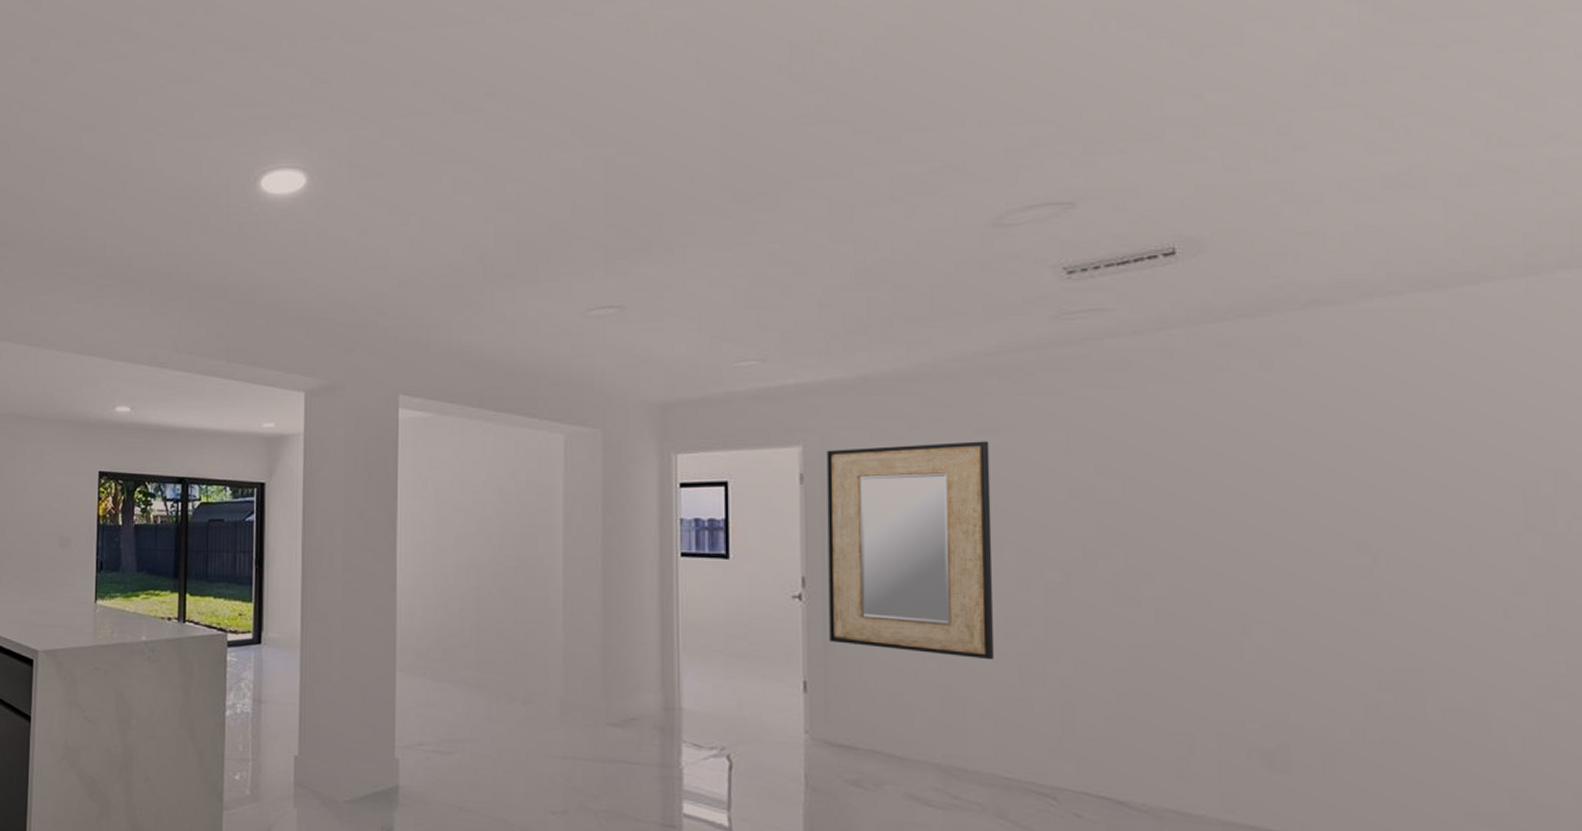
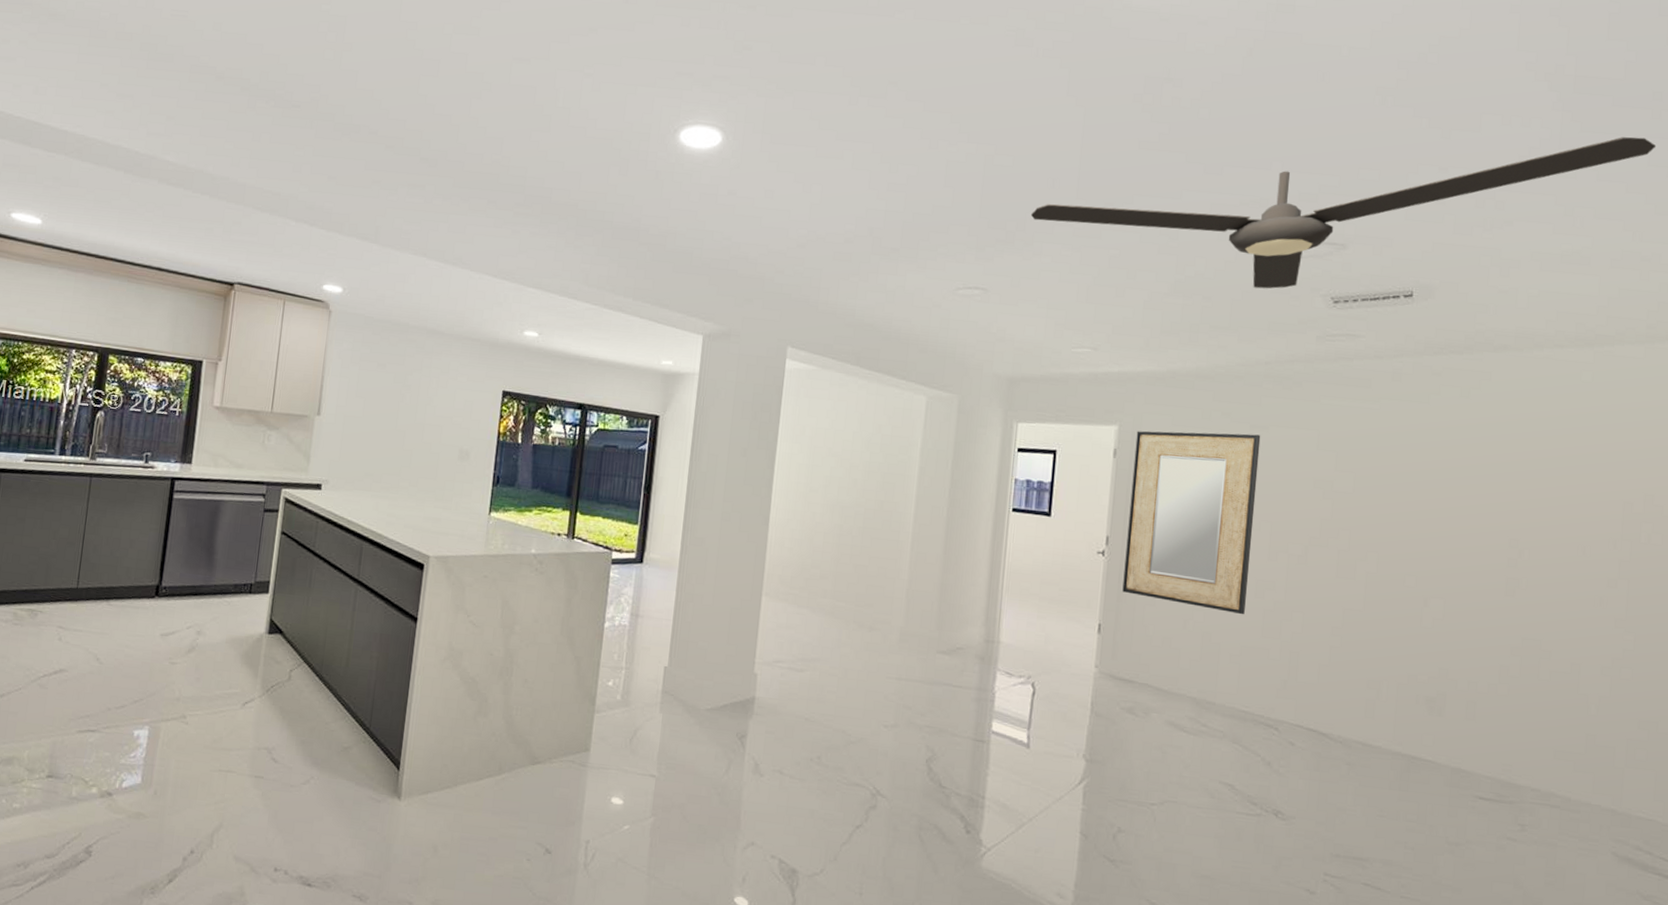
ceiling fan: none [666,18,1506,268] -> present [1030,137,1657,289]

